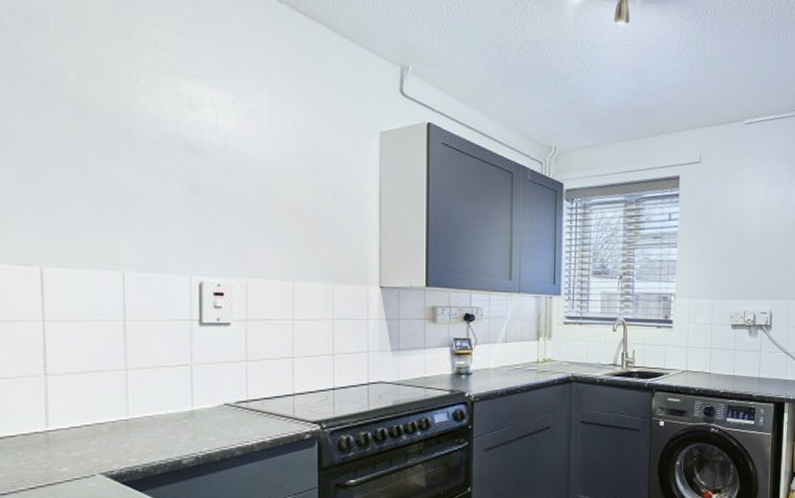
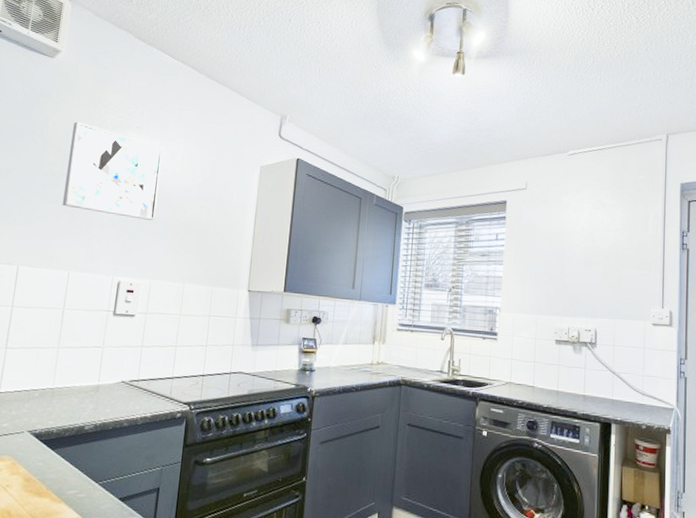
wall art: none [92,63,241,204] -> present [62,121,163,221]

